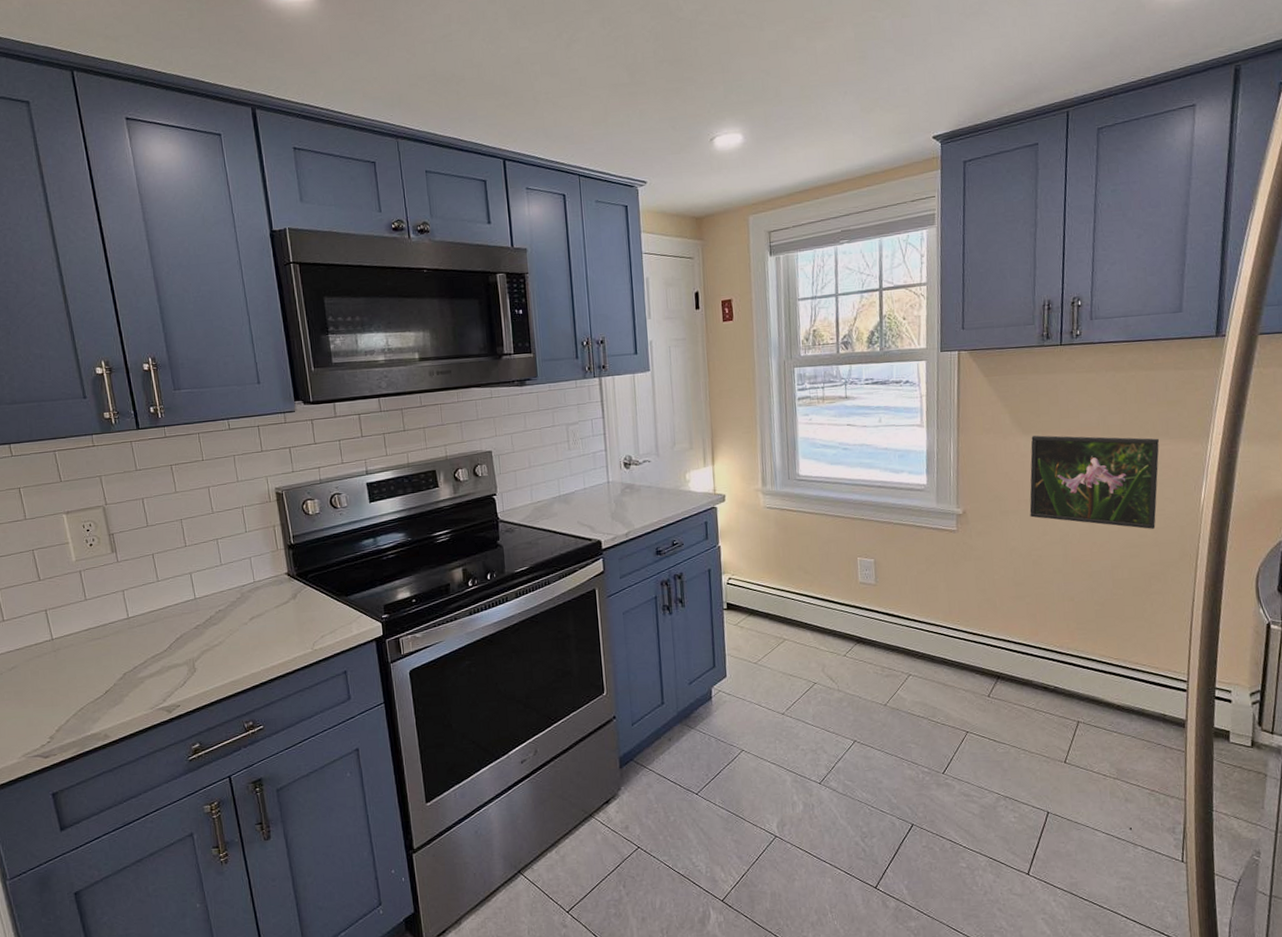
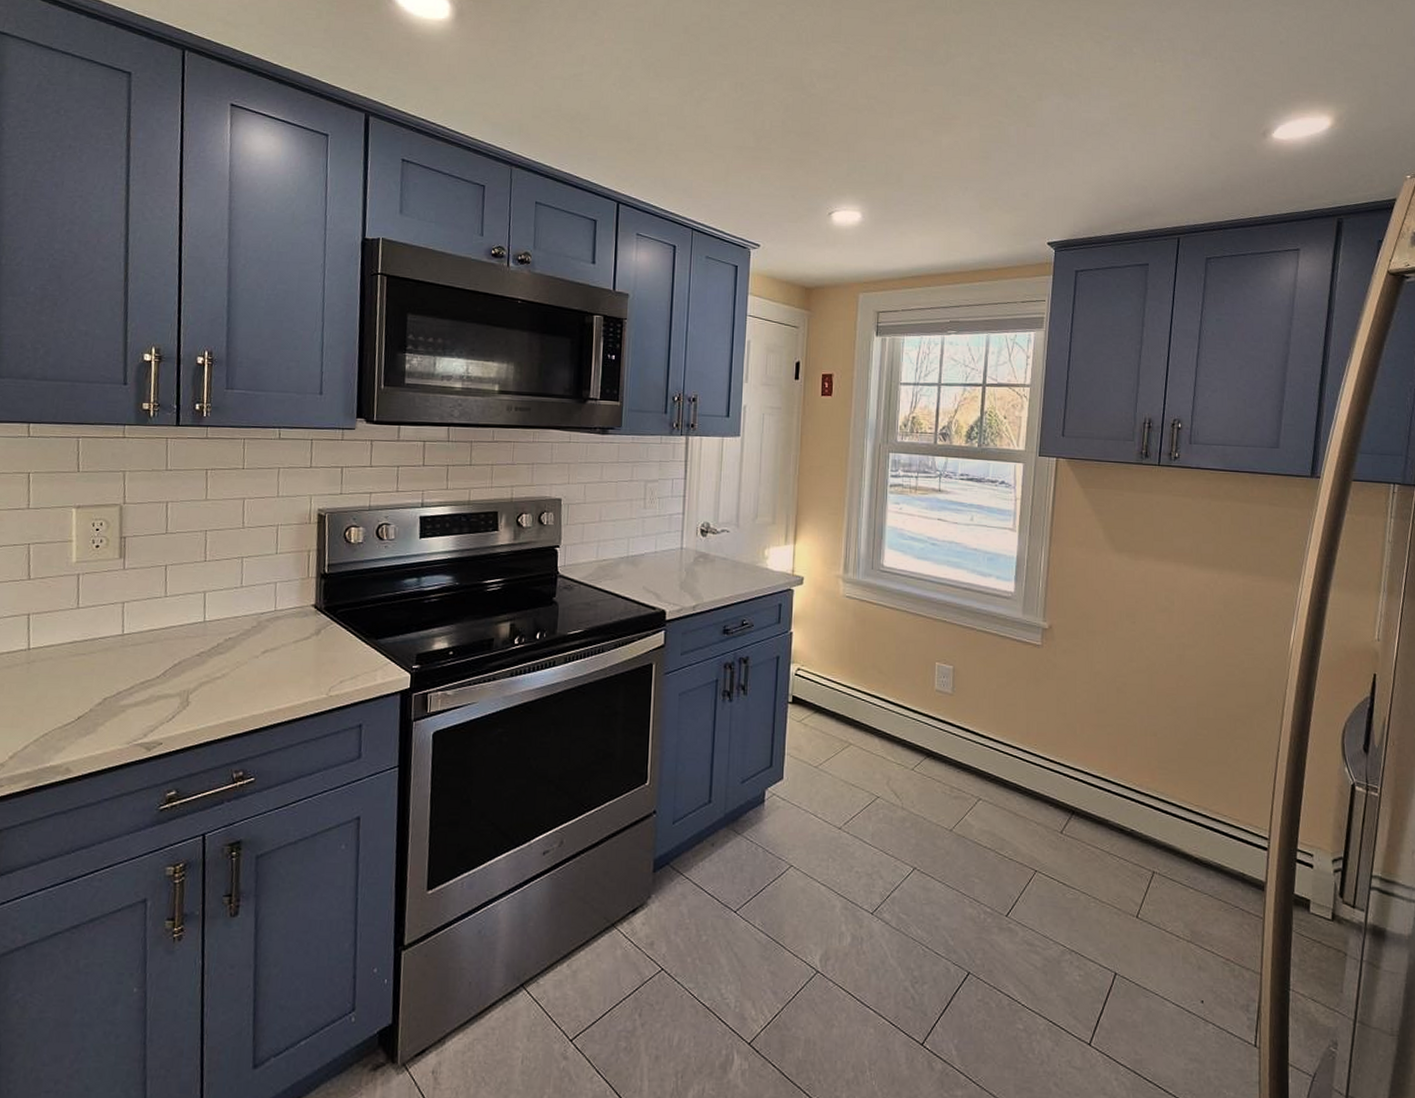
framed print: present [1029,435,1160,529] -> none [1117,555,1252,668]

